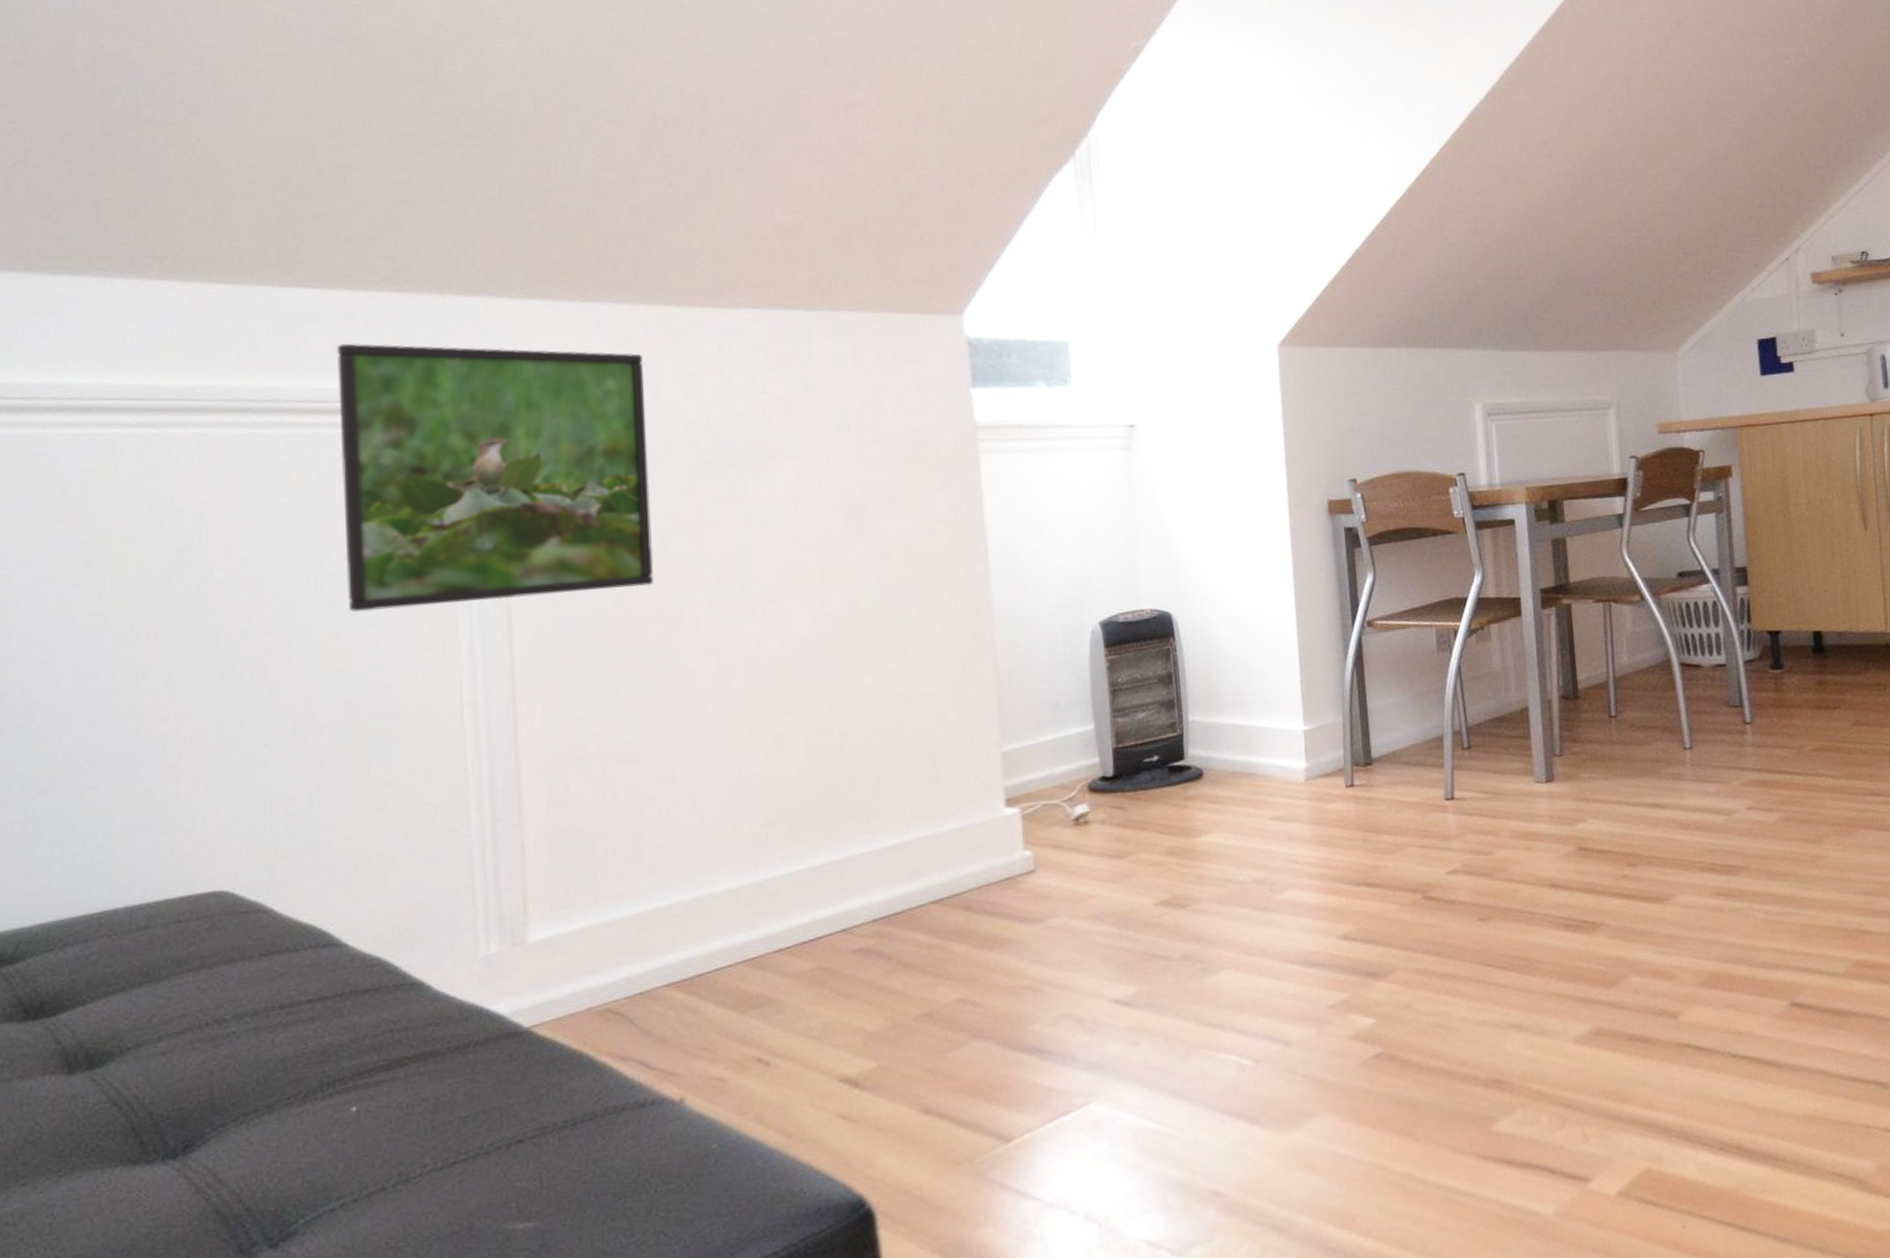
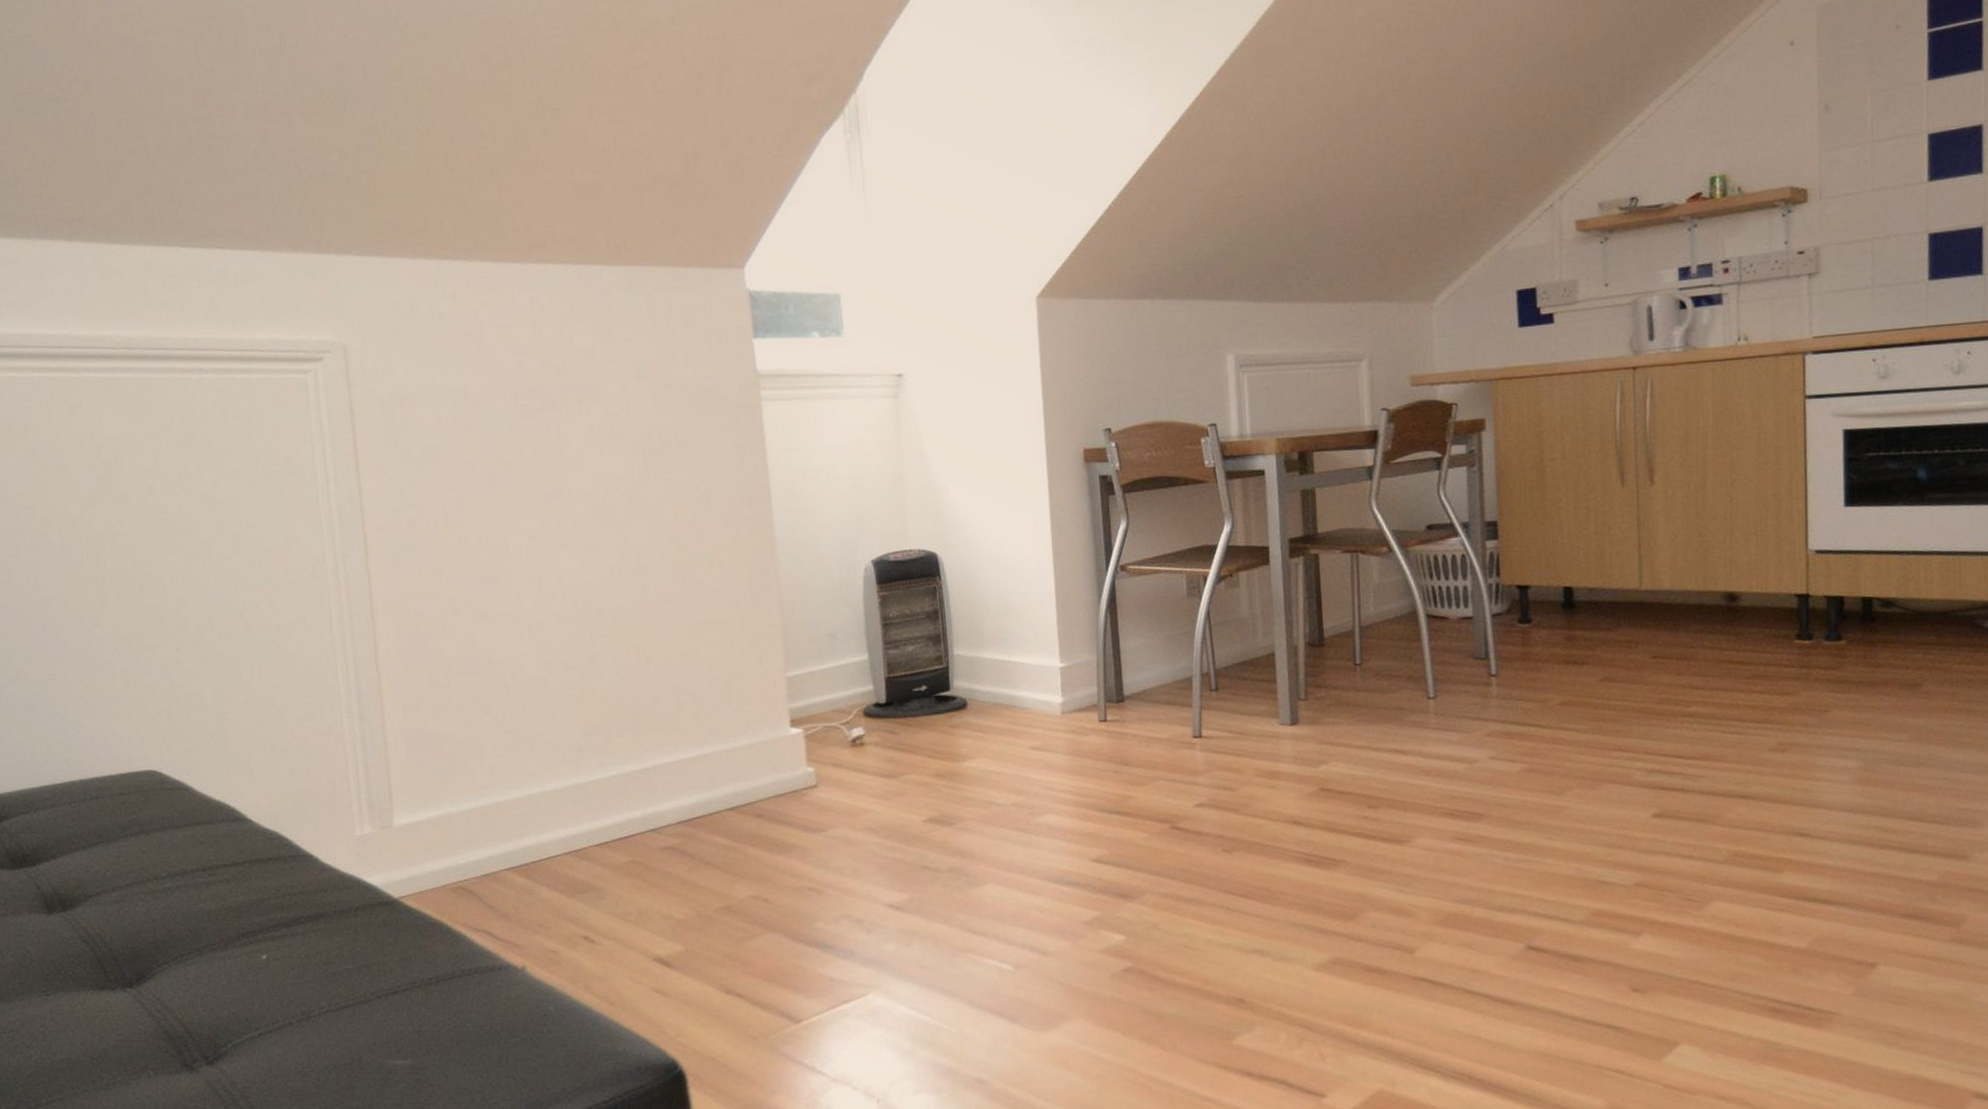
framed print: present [336,343,654,613] -> none [213,297,483,537]

